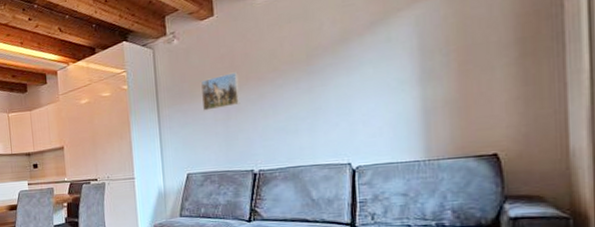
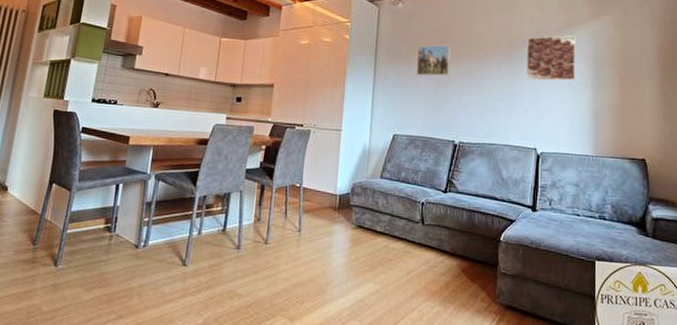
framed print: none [328,26,397,91] -> present [525,35,577,81]

